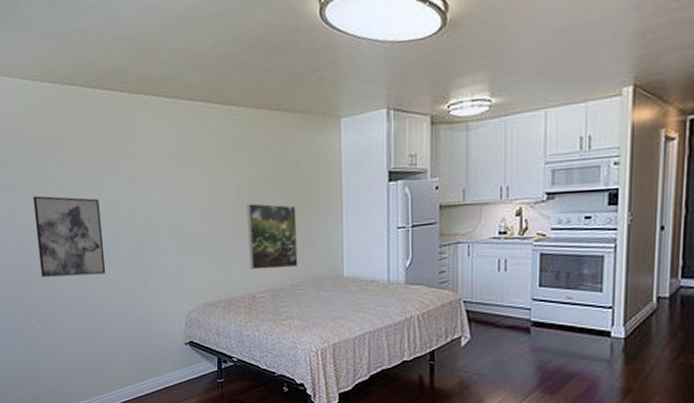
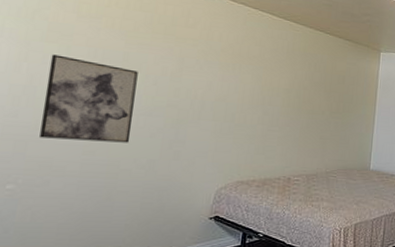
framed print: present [247,203,298,270] -> none [289,101,337,158]

